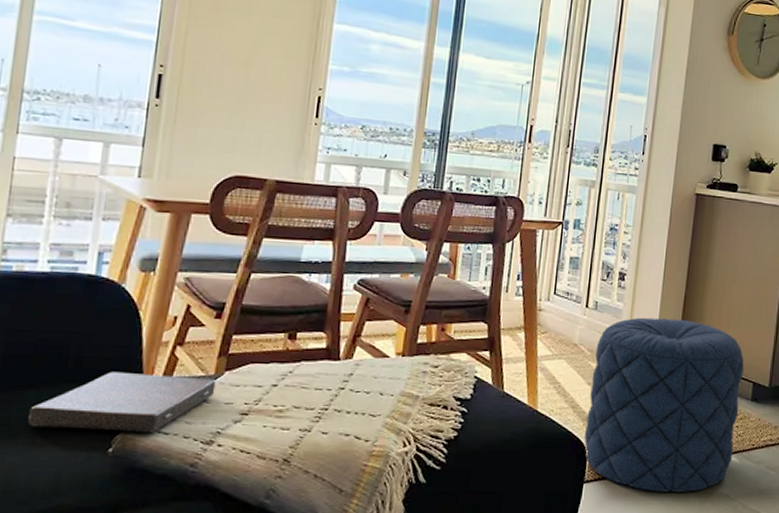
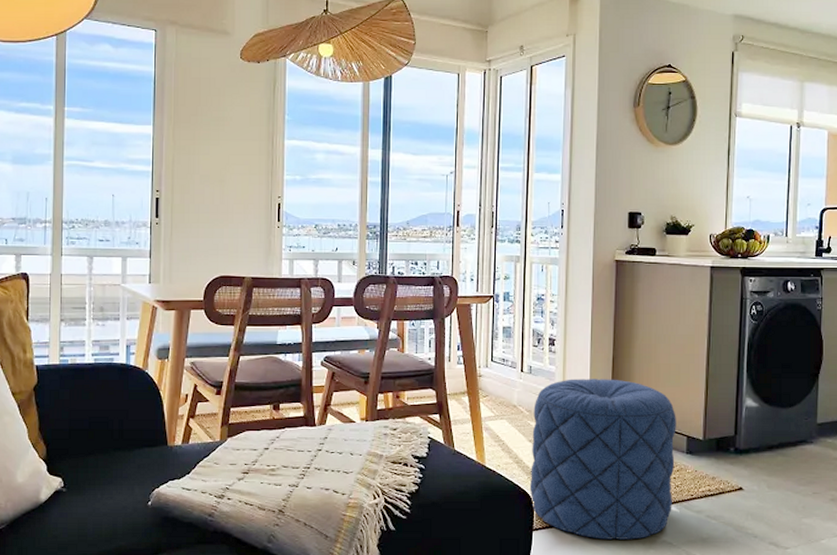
book: present [28,371,216,433] -> none [91,440,222,489]

